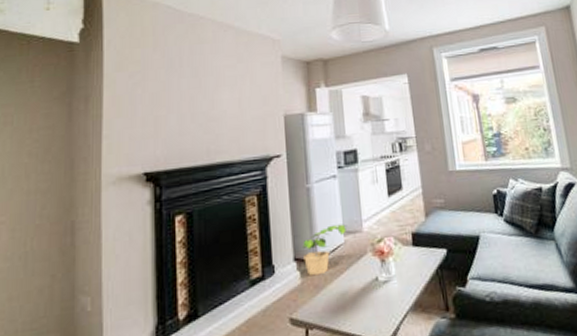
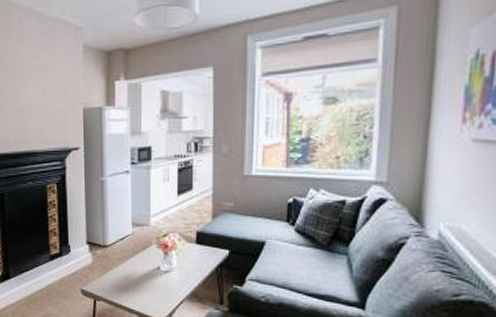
potted plant: present [303,224,347,276] -> none [95,216,136,259]

